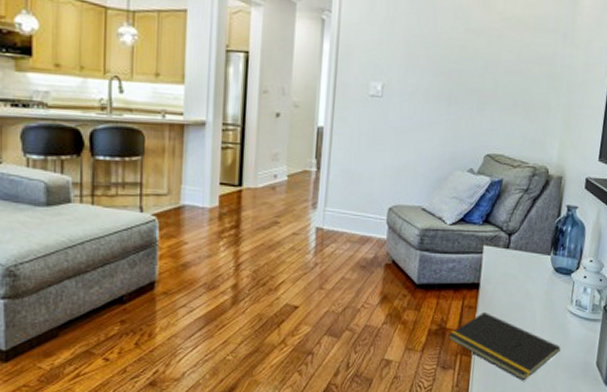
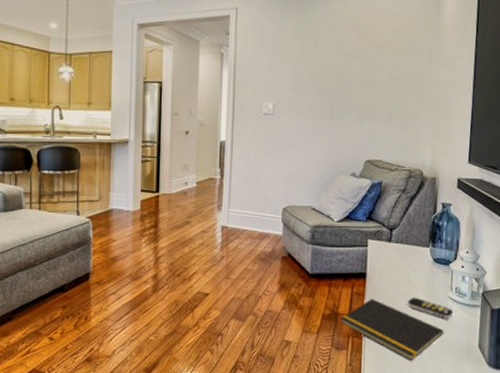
remote control: none [523,310,572,334] -> present [407,297,454,319]

